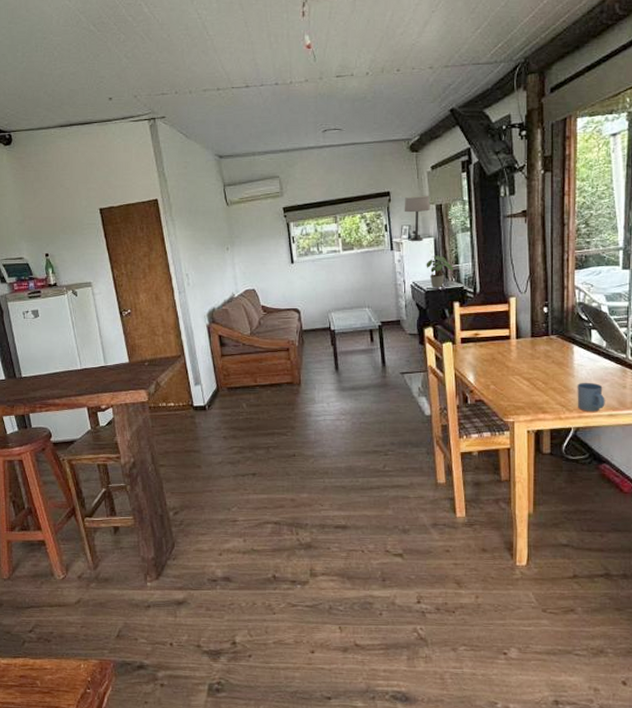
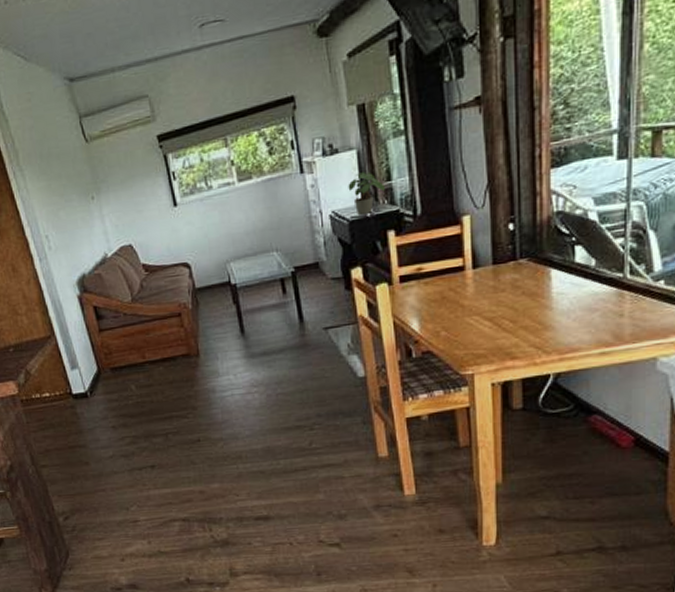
table lamp: present [404,195,430,241] -> none [314,93,349,158]
mug: present [577,382,605,412] -> none [557,314,595,352]

